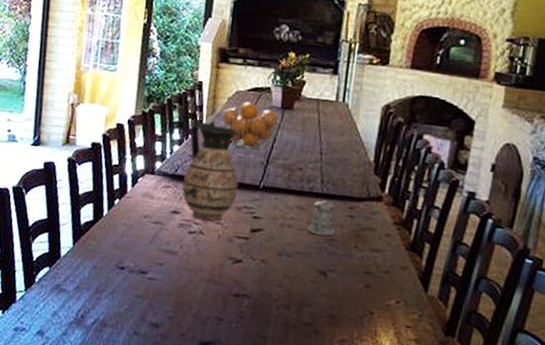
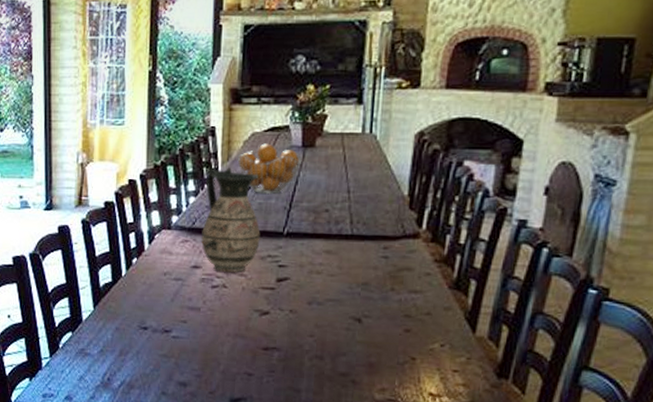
pepper shaker: present [307,200,336,236] -> none [337,242,369,280]

